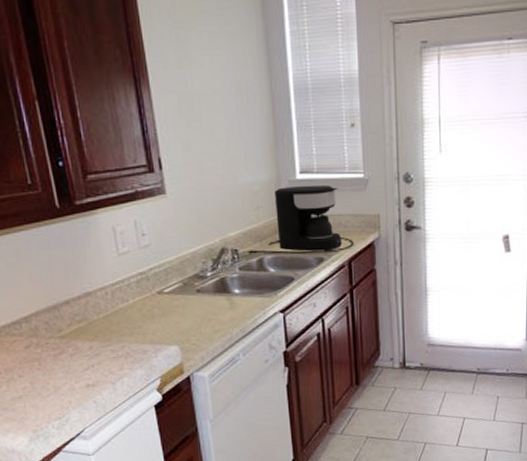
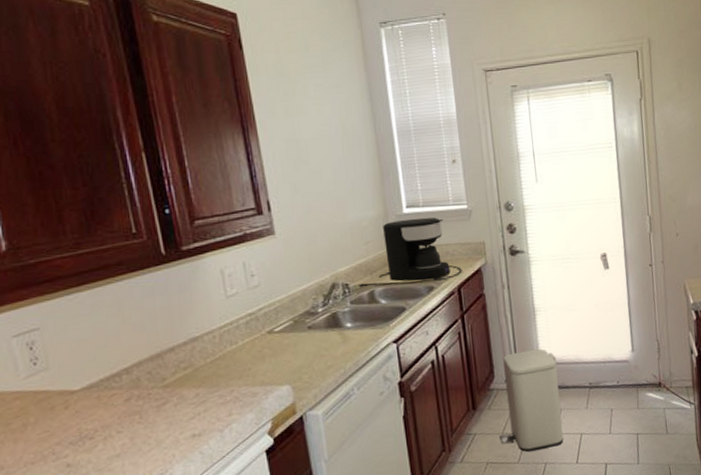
pedal bin: none [380,330,446,430] -> present [499,349,564,452]

